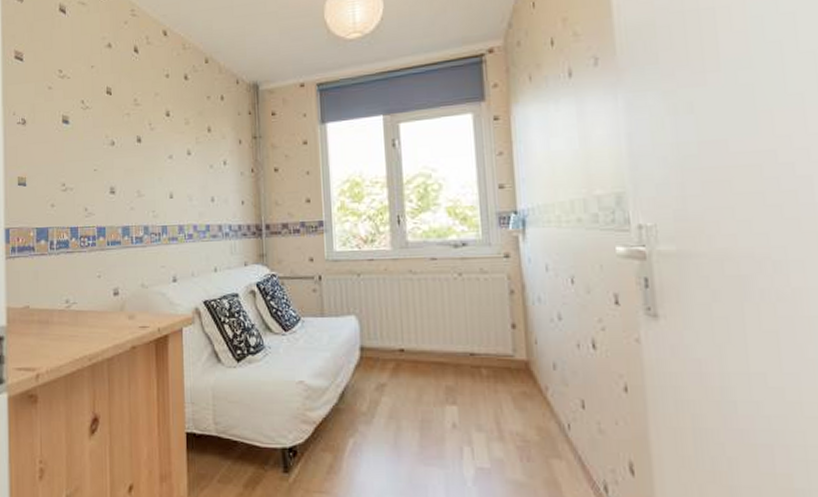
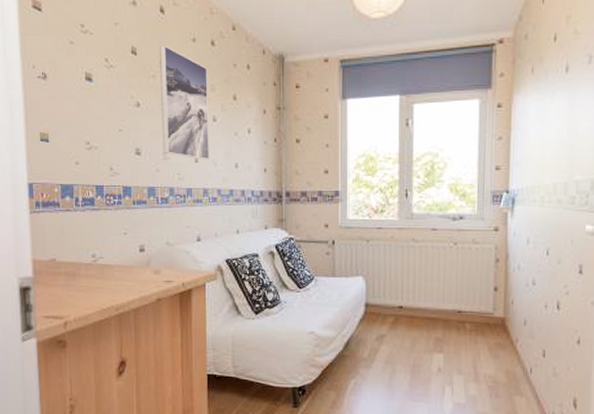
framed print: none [134,83,184,196] -> present [160,45,209,160]

